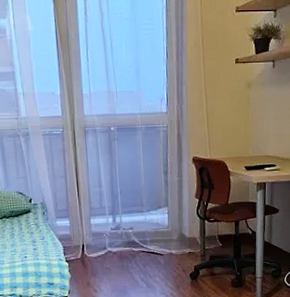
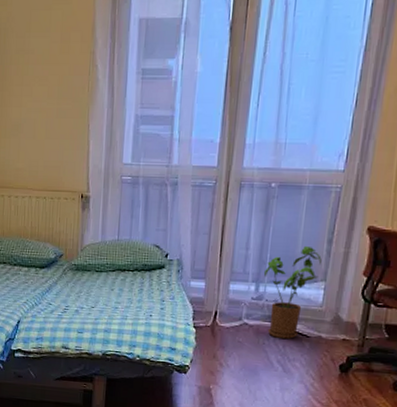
house plant: none [118,178,162,260] -> present [264,245,322,339]

